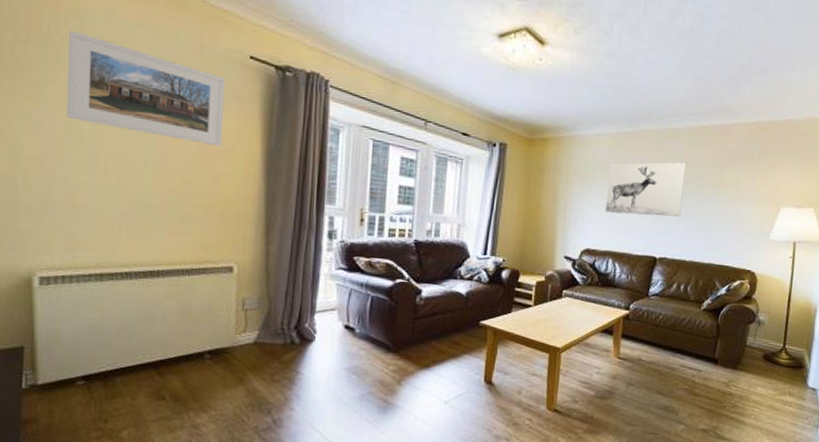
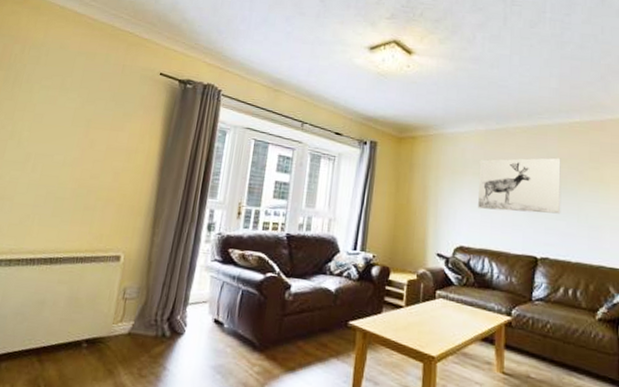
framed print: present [67,30,225,147] -> none [13,59,138,148]

